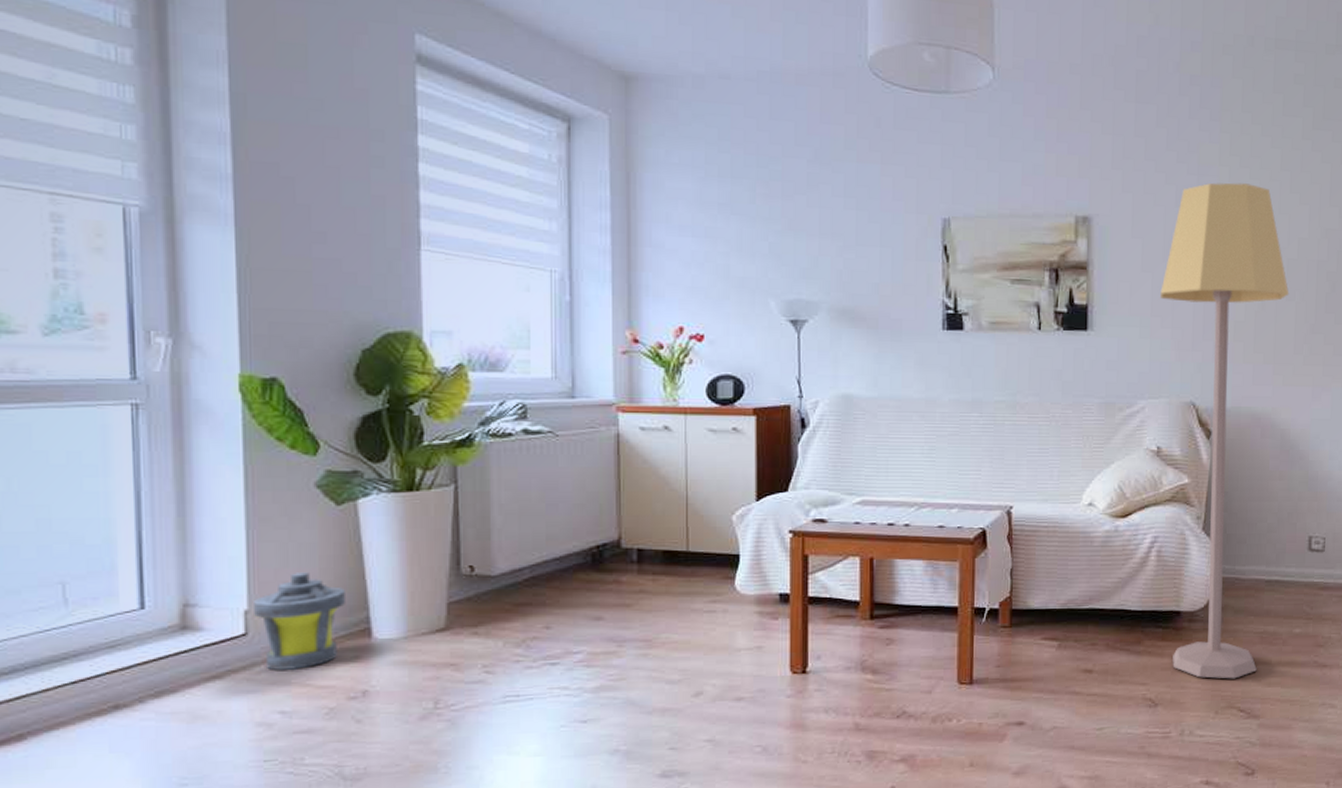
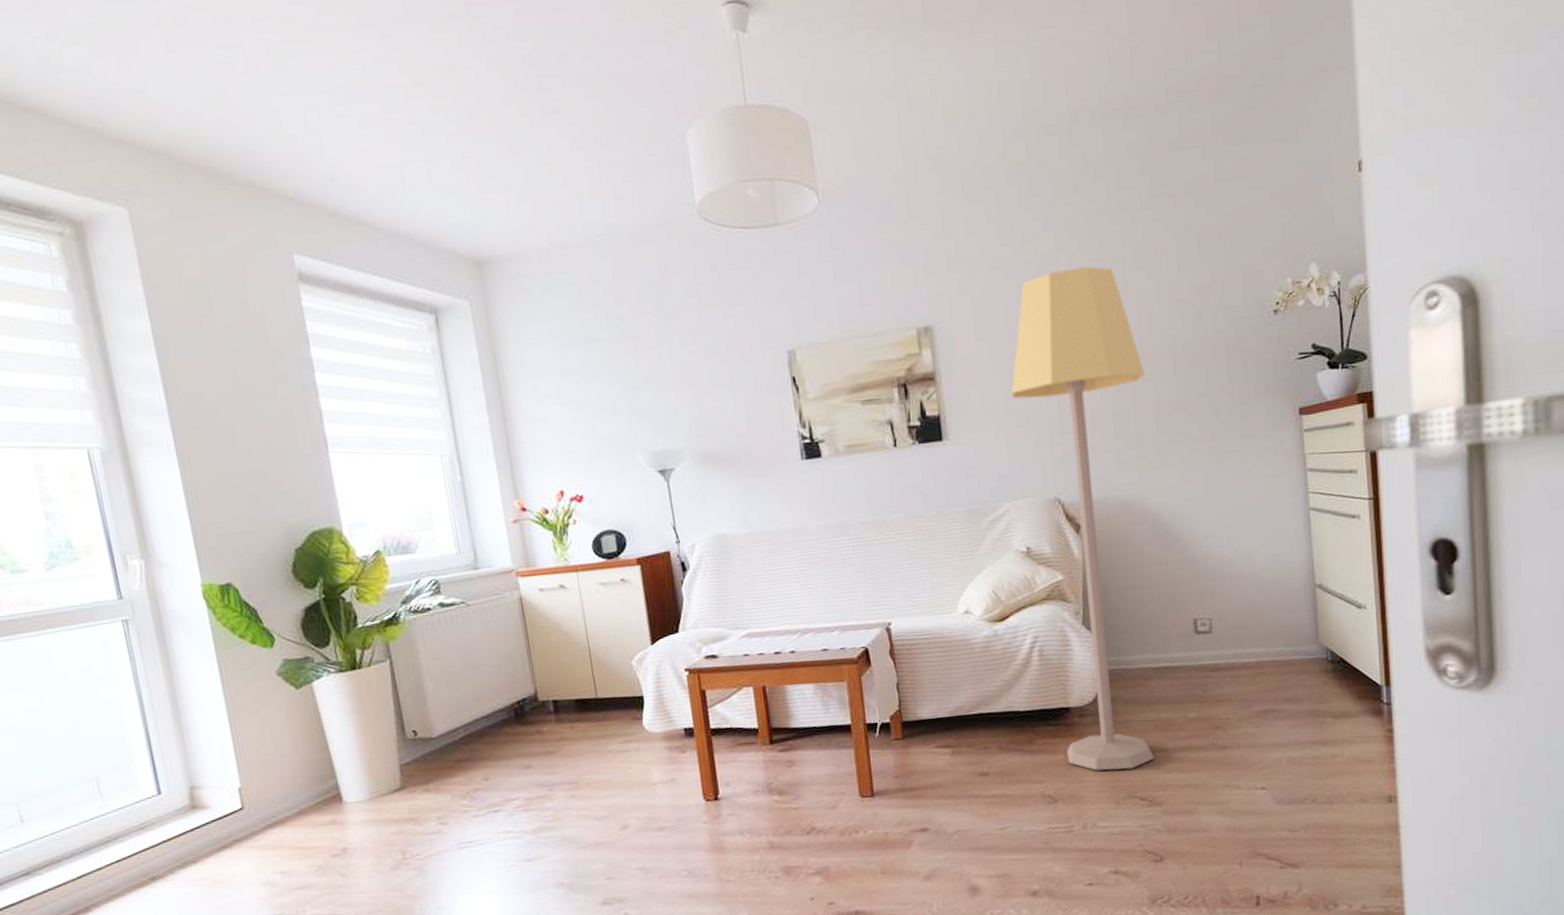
lantern: present [254,572,345,670] -> none [244,750,318,837]

